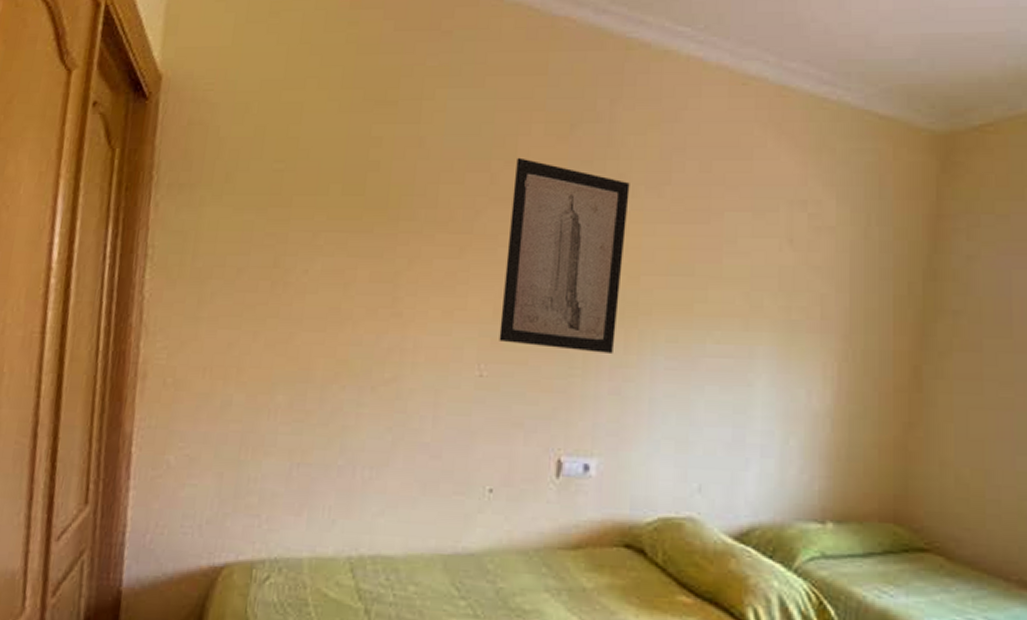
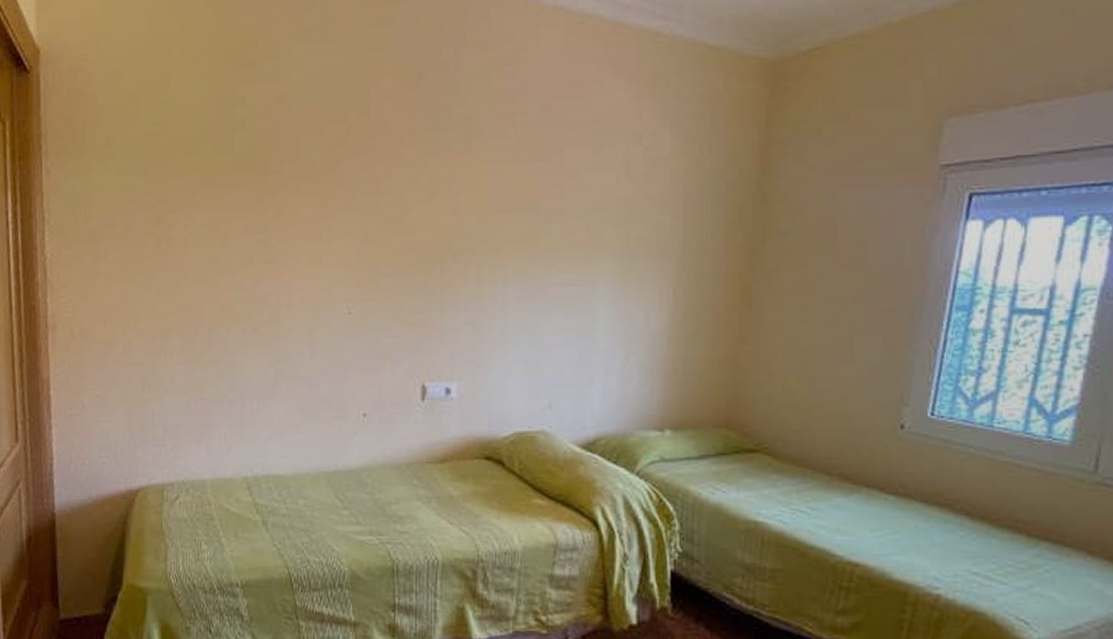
wall art: present [499,157,630,353] -> none [363,108,476,287]

